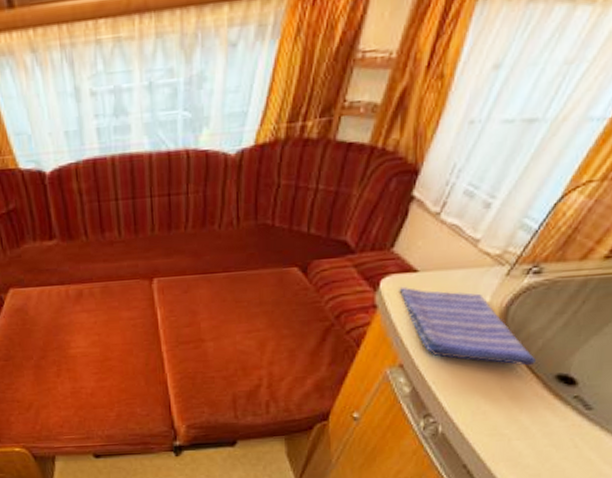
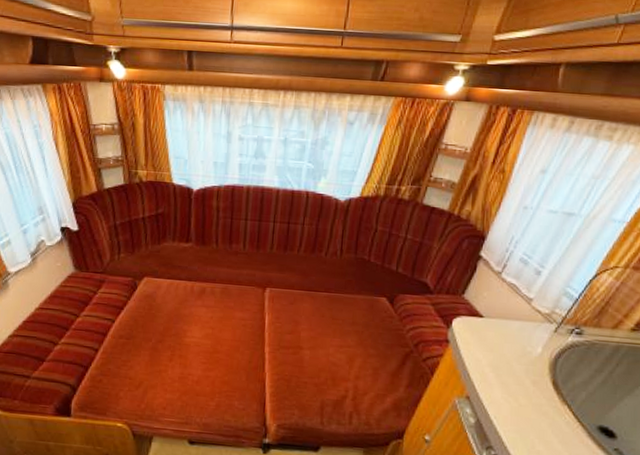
dish towel: present [400,286,536,366] -> none [468,328,580,414]

